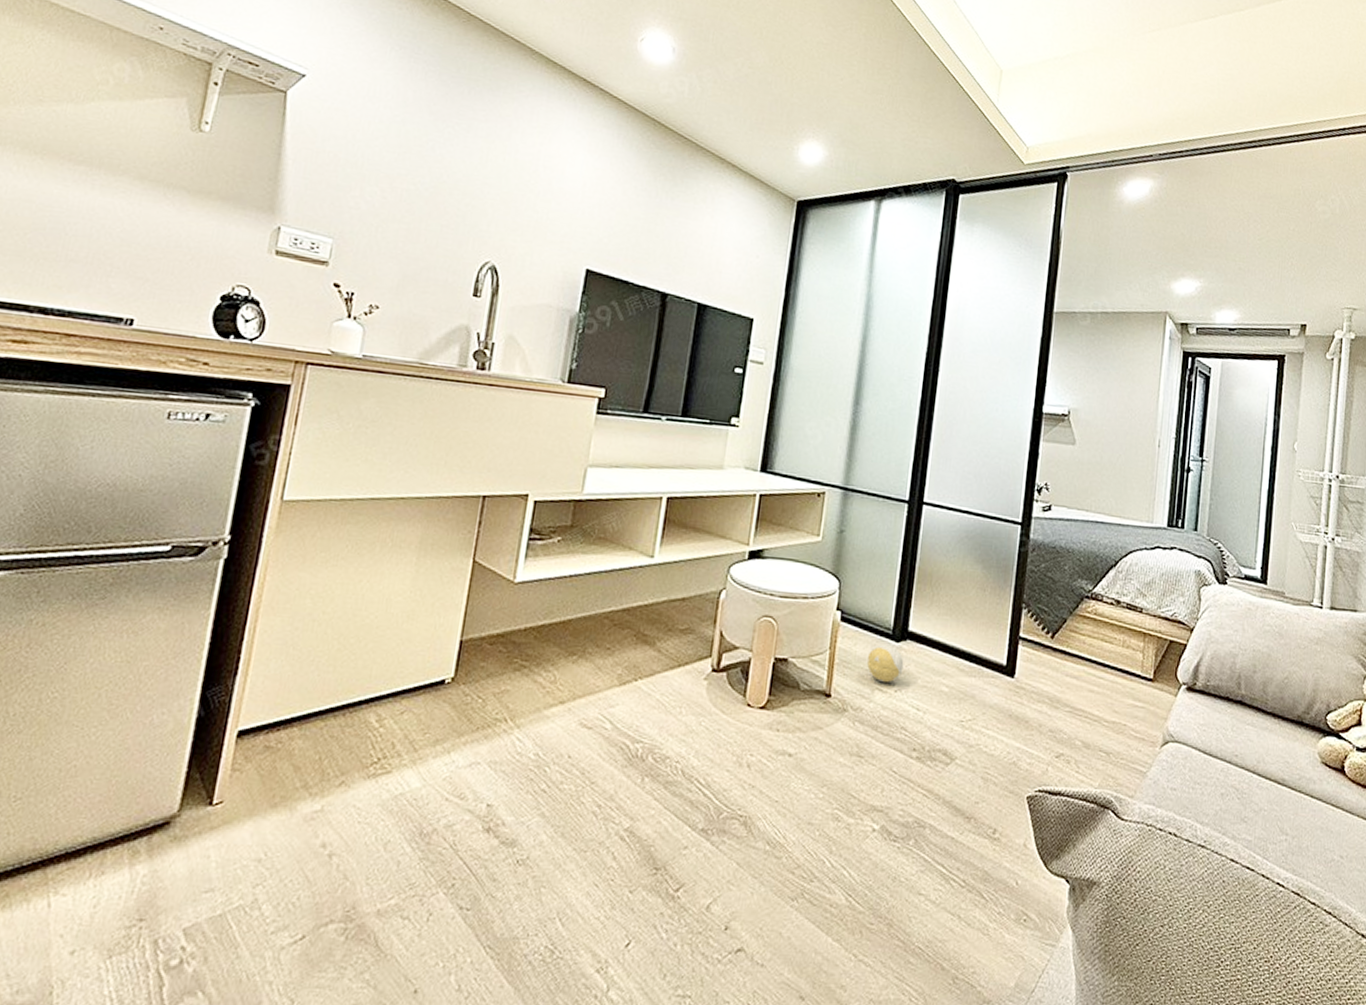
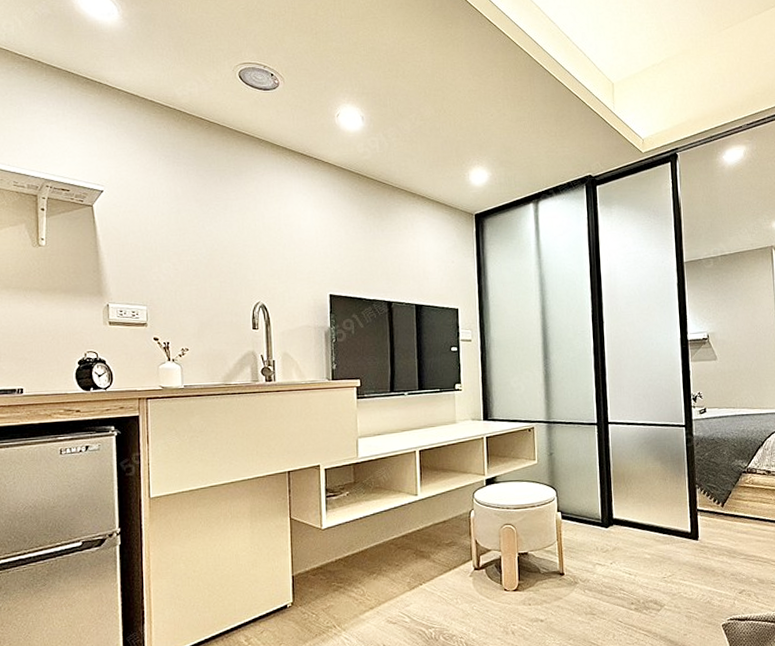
decorative ball: present [867,643,904,683] -> none [586,530,614,559]

